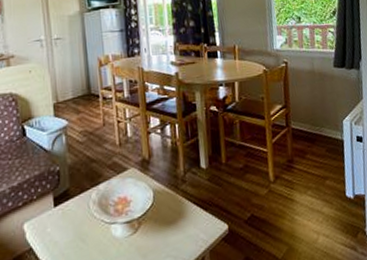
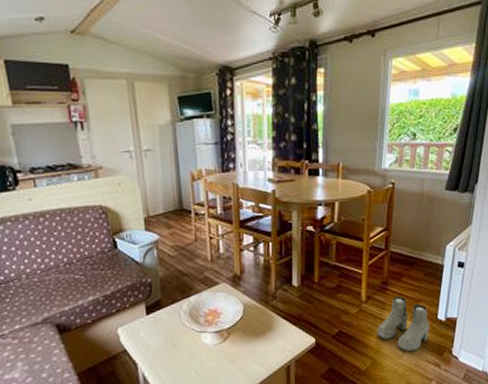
boots: none [288,174,341,235] -> present [377,296,429,352]

